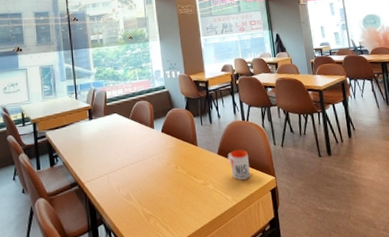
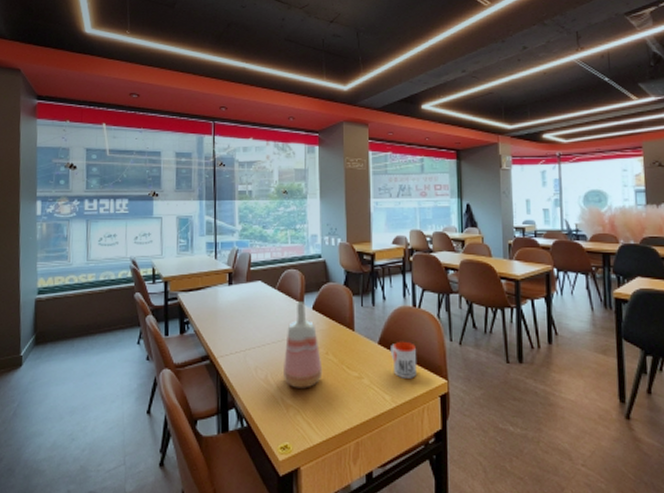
vase: none [141,126,175,200] -> present [284,301,323,388]

